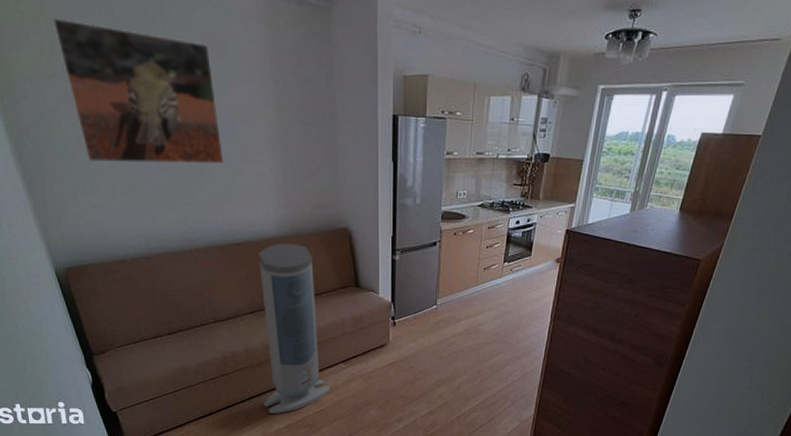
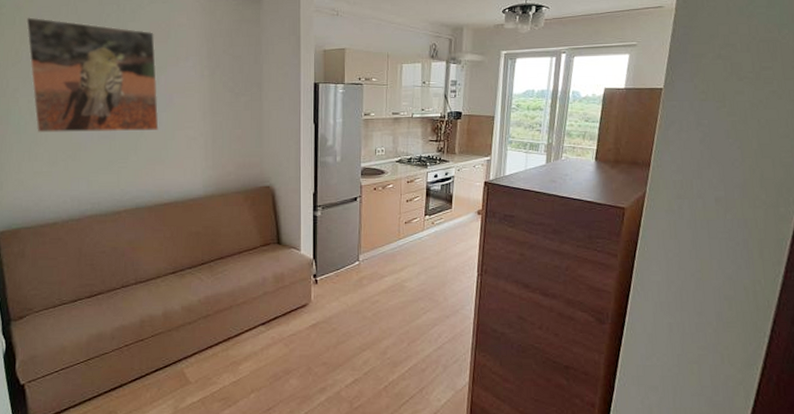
air purifier: present [258,243,331,413] -> none [177,202,250,384]

